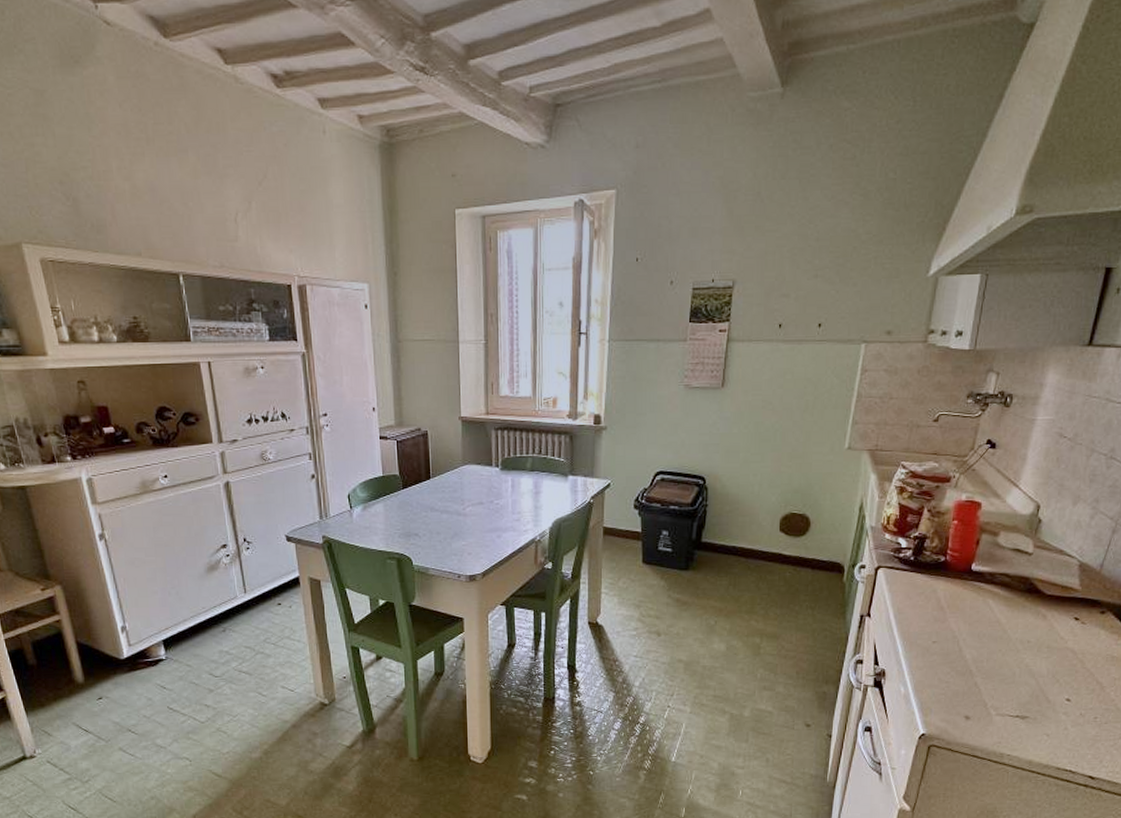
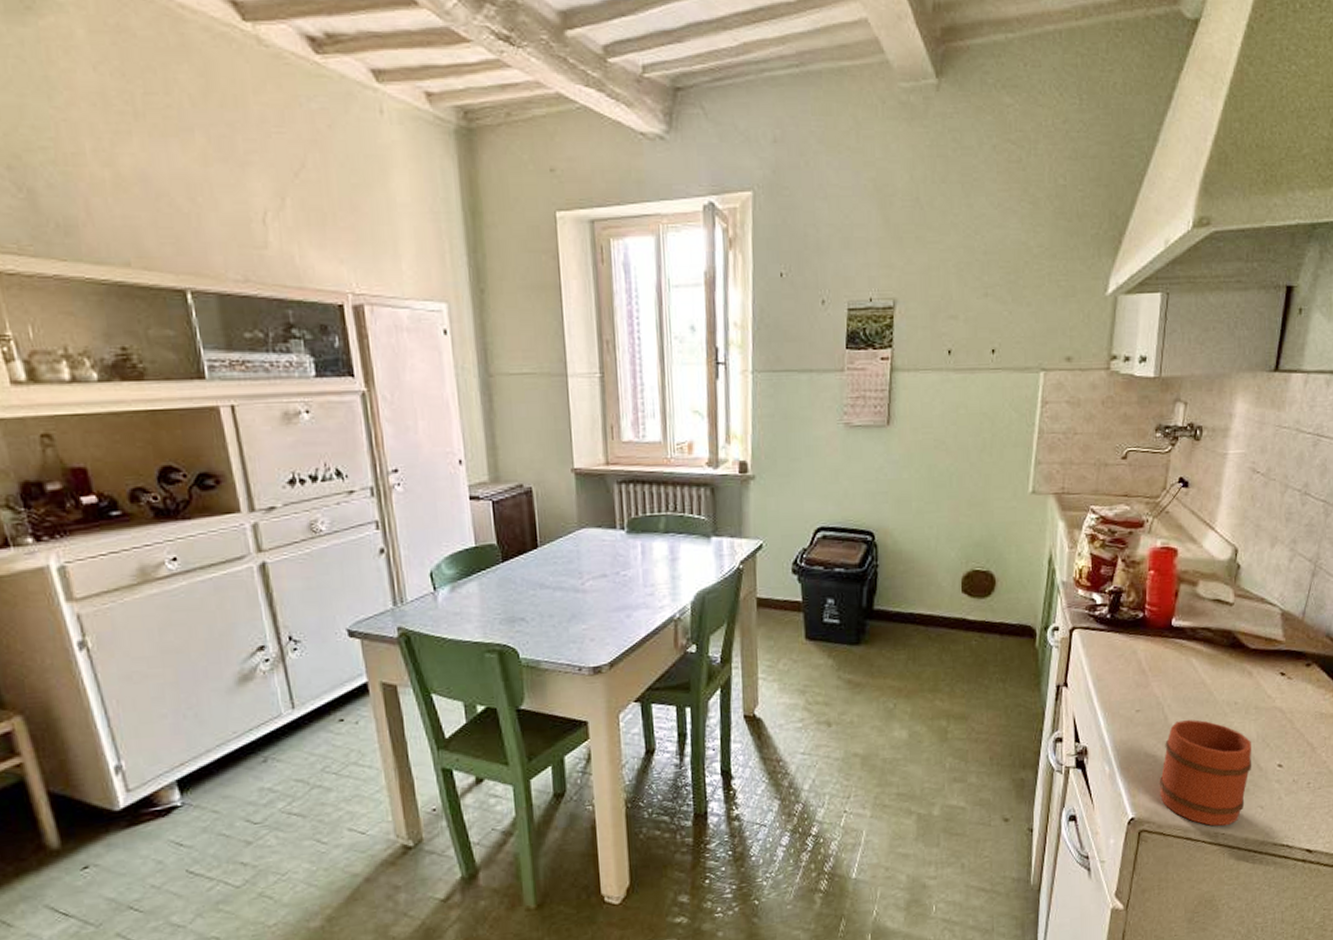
mug: none [950,653,1042,749] -> present [1159,719,1252,827]

